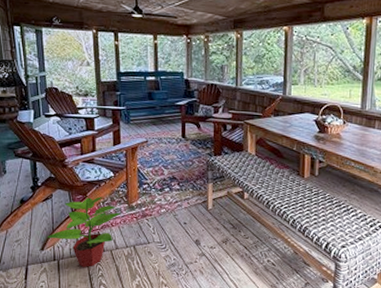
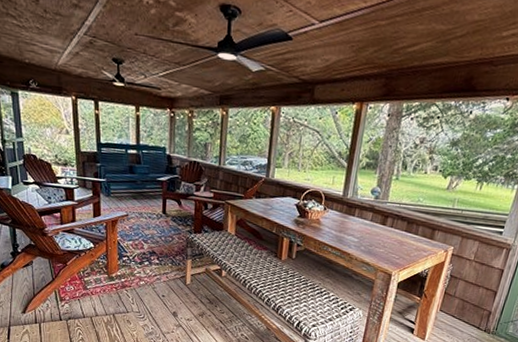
potted plant: present [47,193,121,268] -> none [29,262,101,332]

